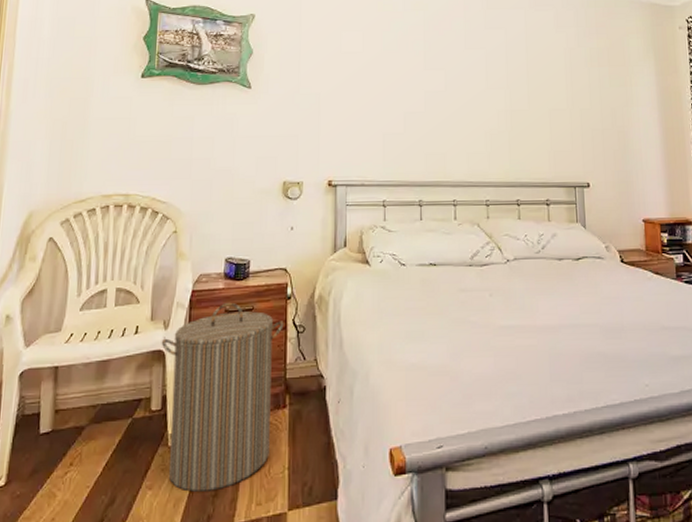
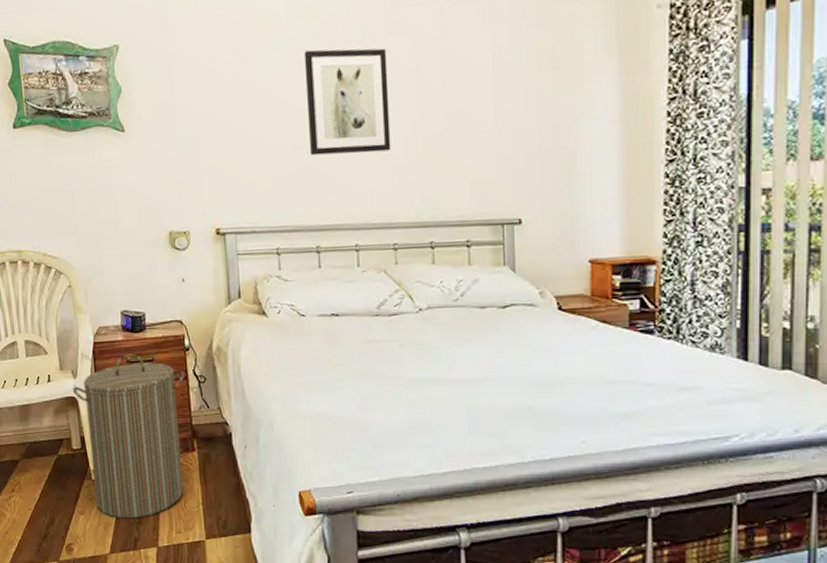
wall art: none [416,34,486,121] -> present [303,48,391,156]

